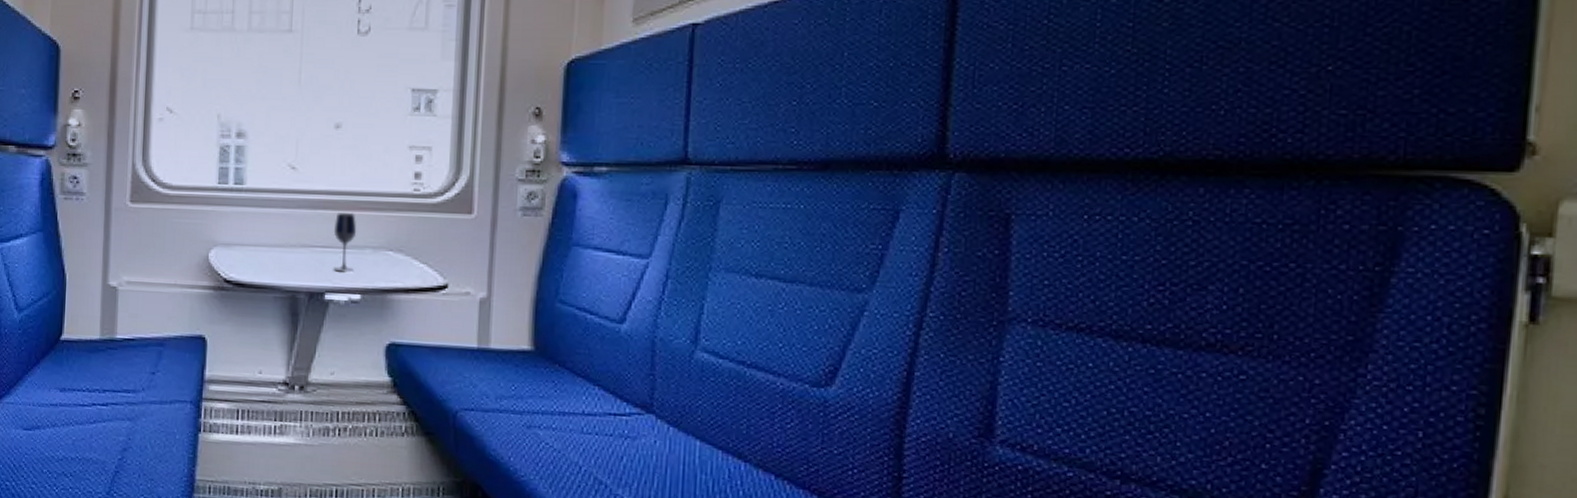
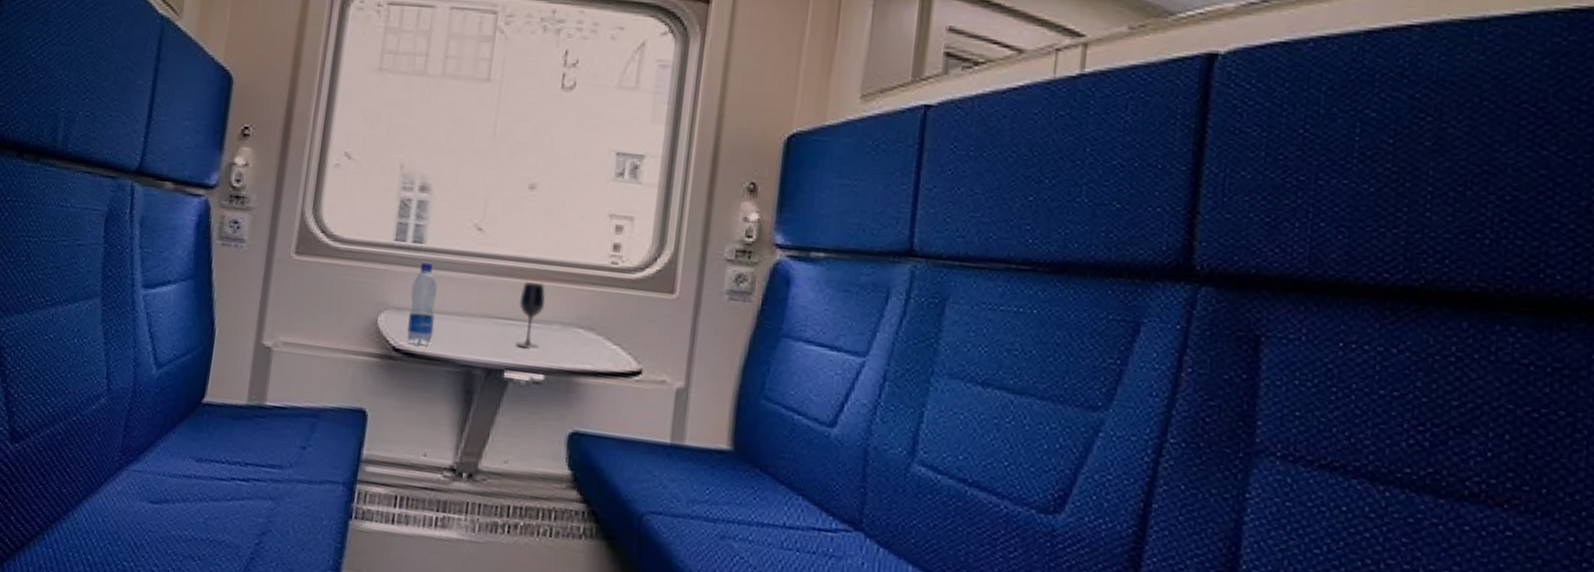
bottle: none [236,201,259,276] -> present [406,262,437,346]

